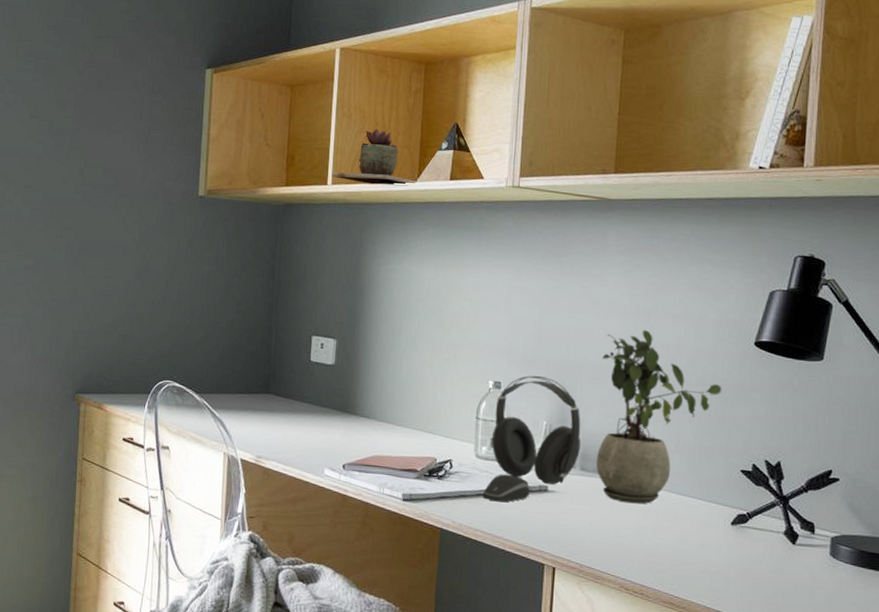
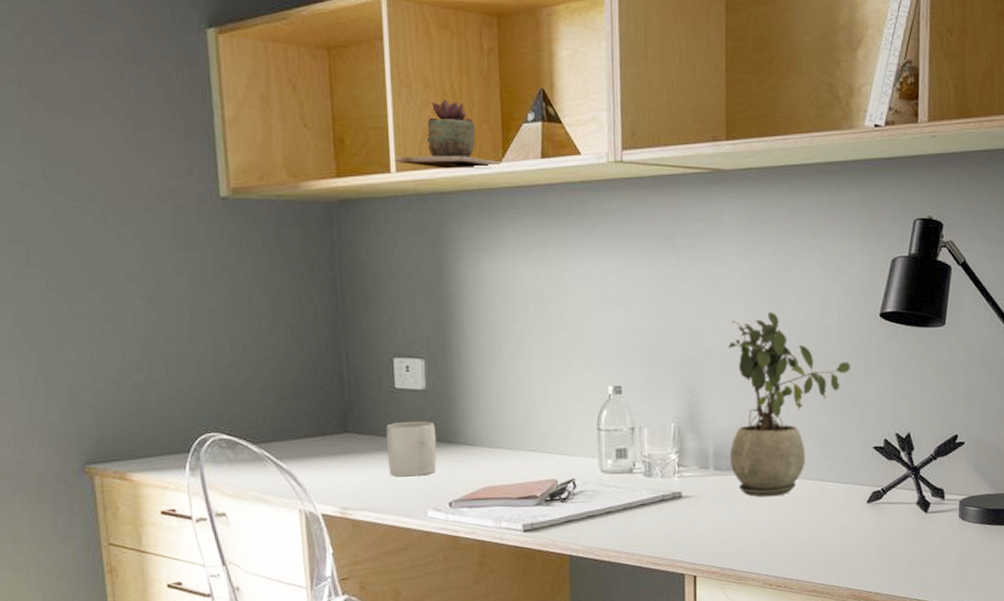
mug: none [297,390,339,439] -> present [385,421,437,477]
computer mouse: present [482,474,530,502] -> none [612,485,663,517]
headphones: present [491,375,581,485] -> none [616,375,713,491]

